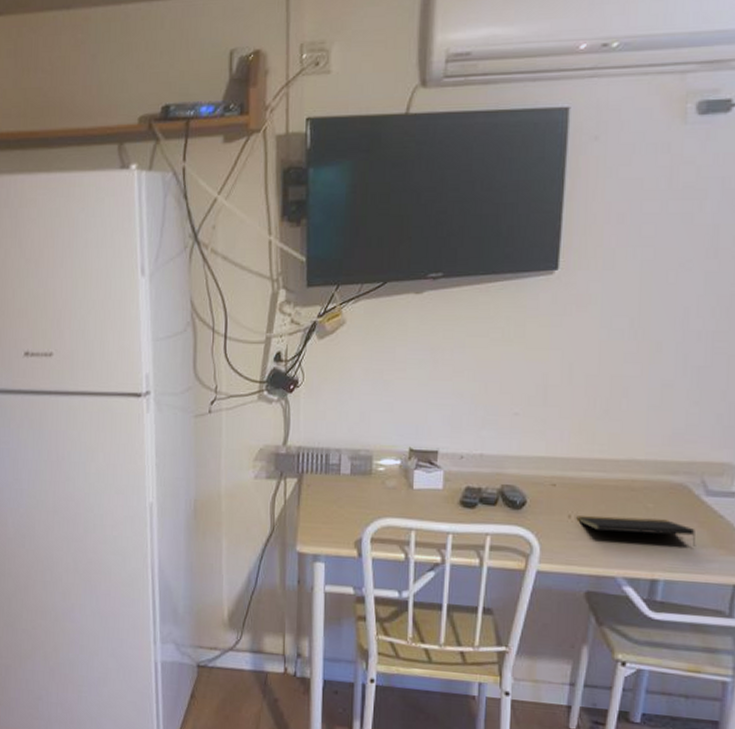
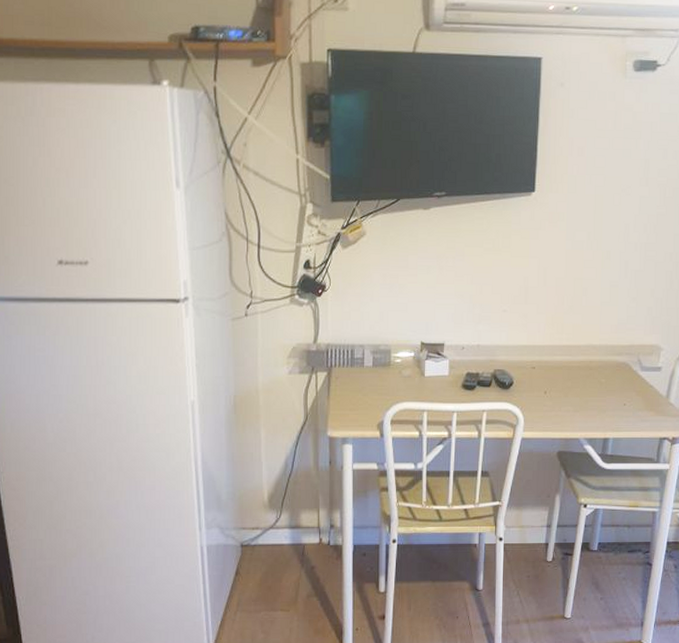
notepad: present [576,515,696,546] -> none [550,391,635,410]

